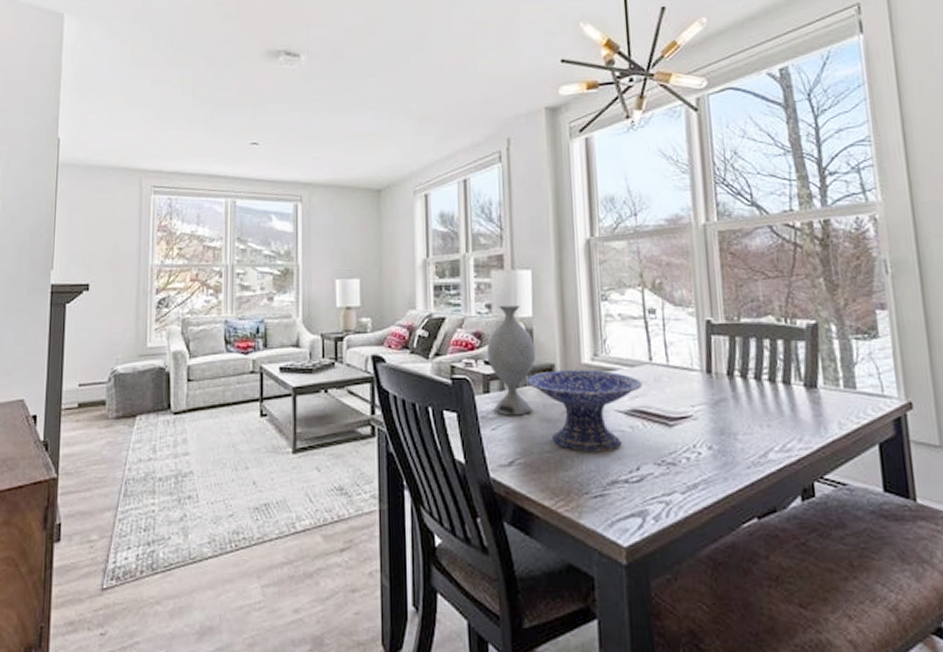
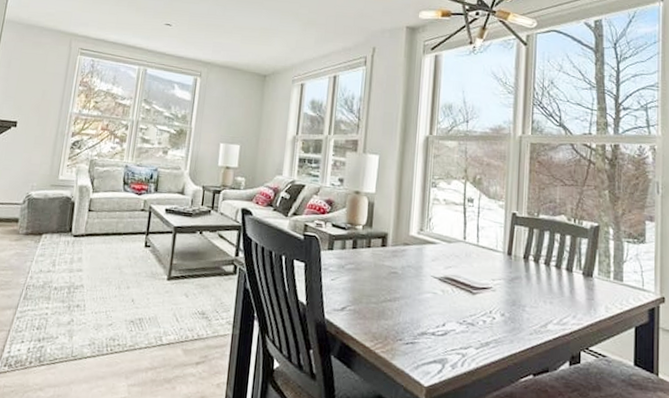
decorative vase: present [487,304,536,416] -> none [335,180,375,271]
decorative bowl: present [526,370,643,451] -> none [364,238,456,308]

